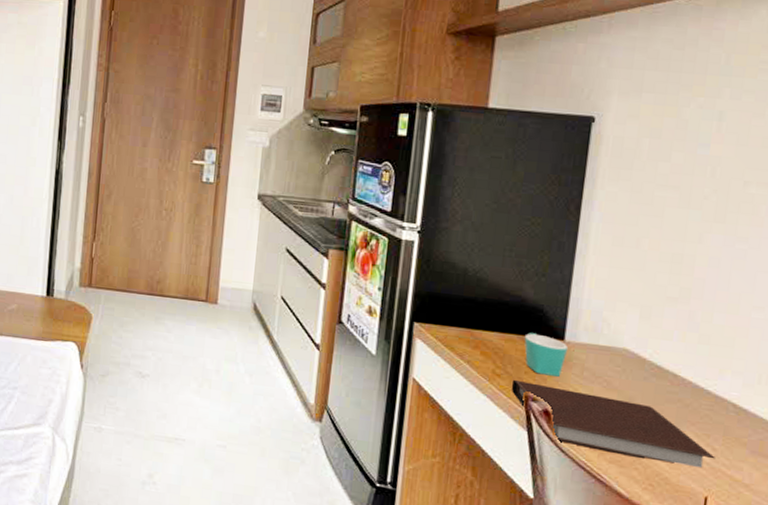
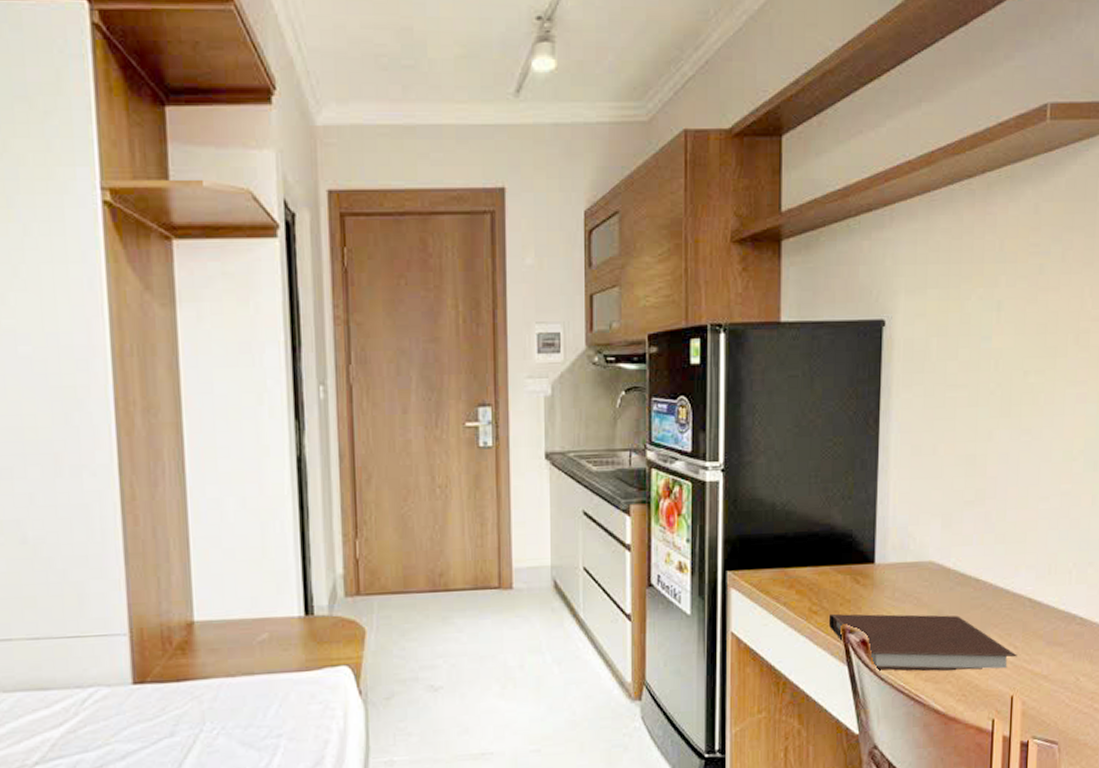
mug: present [524,333,569,377] -> none [836,561,879,604]

